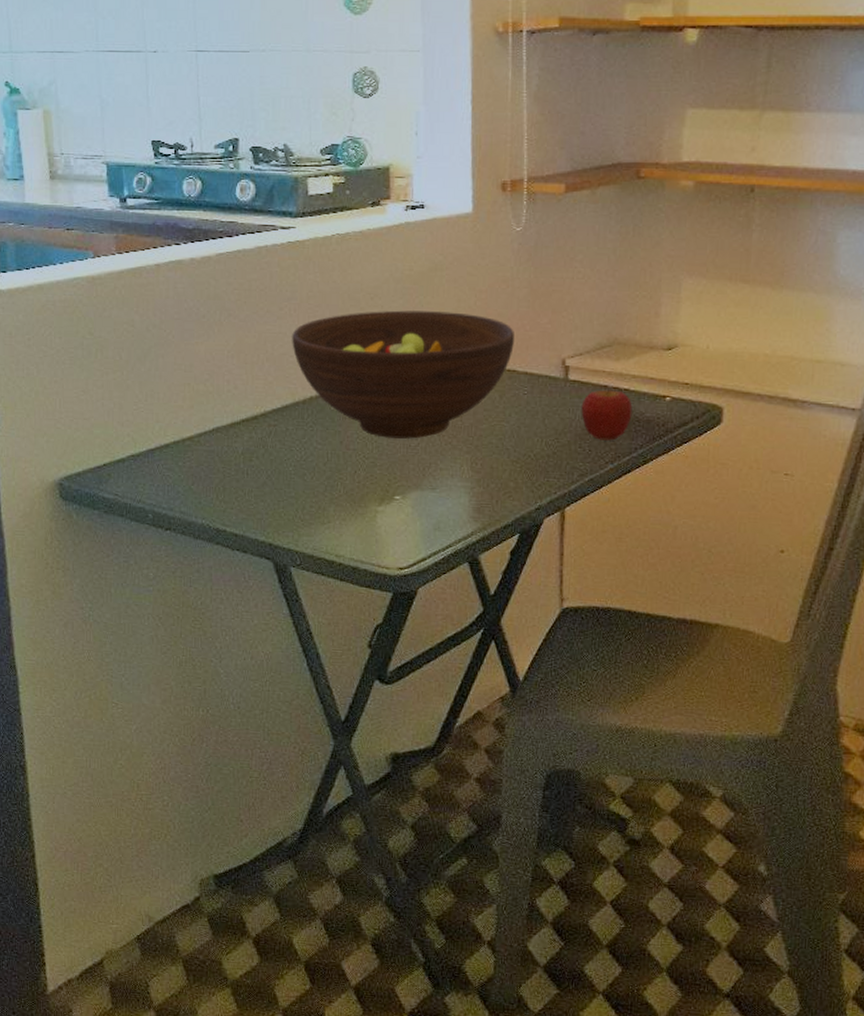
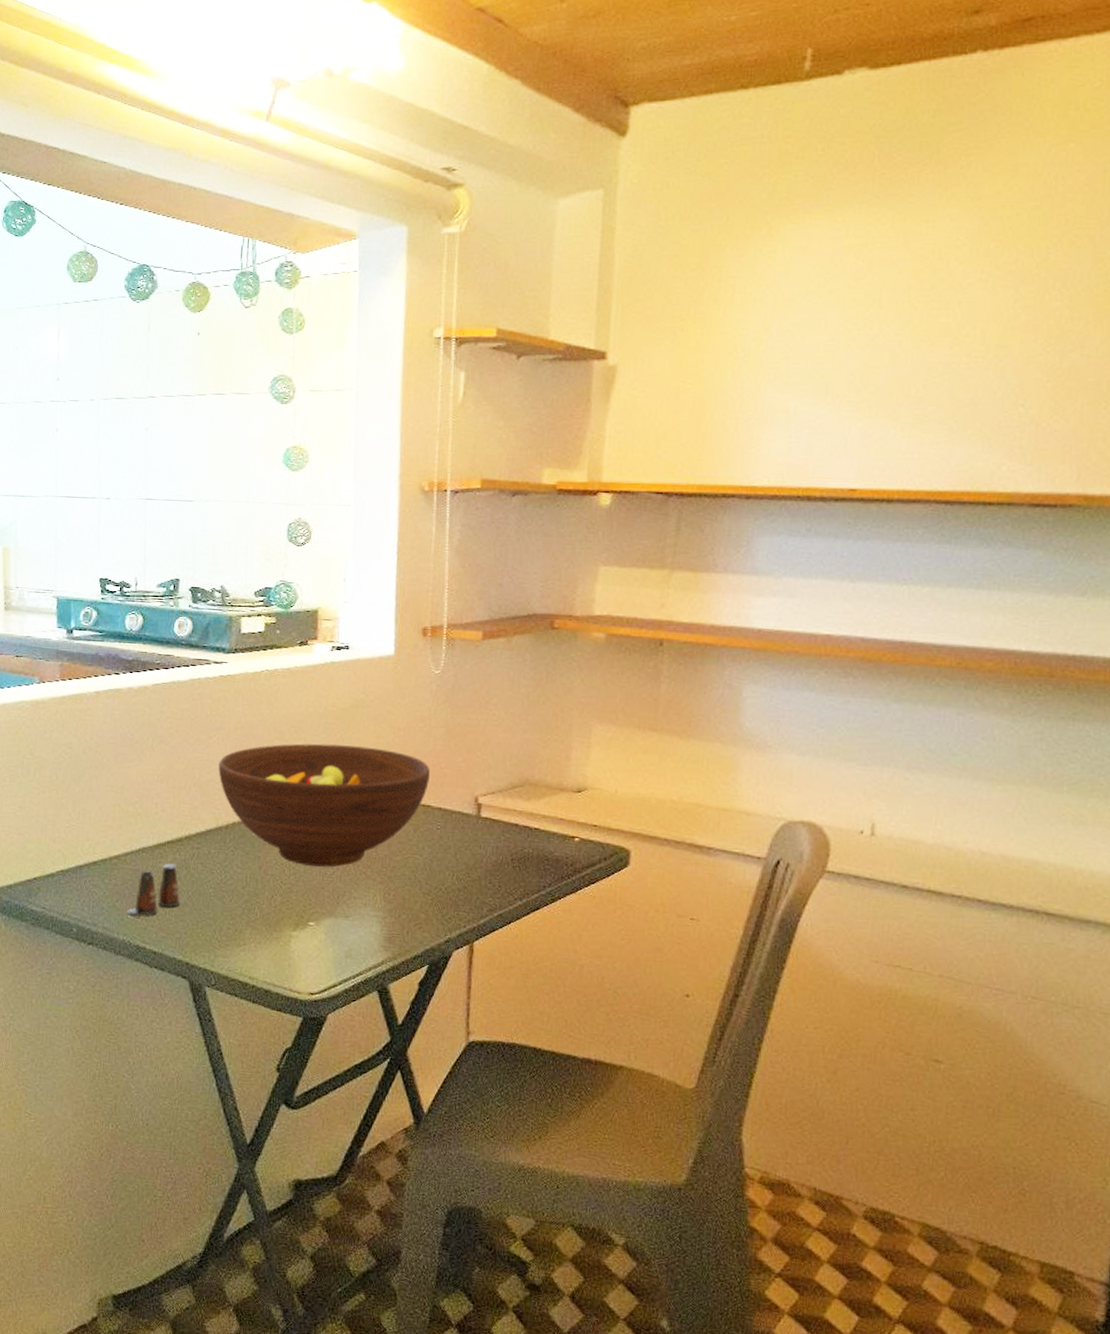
salt shaker: none [204,442,259,500] -> present [127,863,180,917]
apple: present [581,388,633,441] -> none [492,827,542,878]

